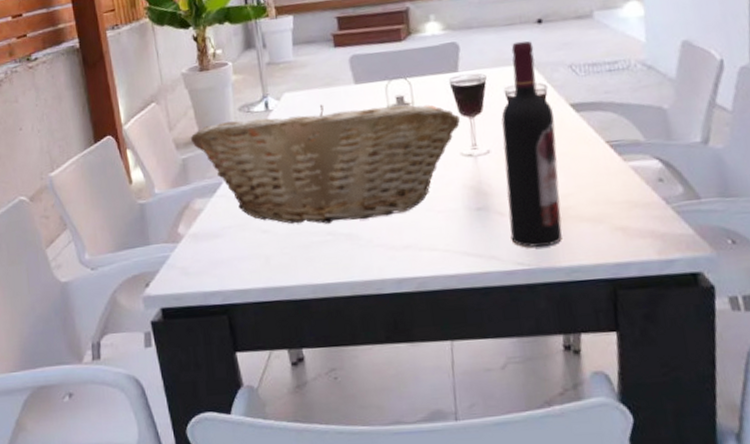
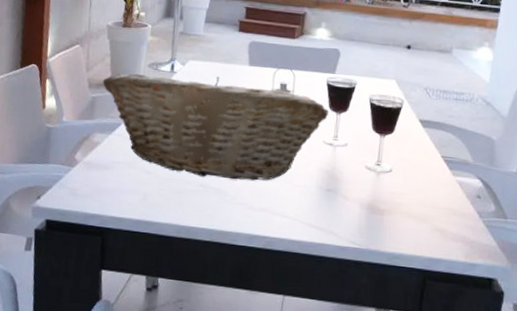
wine bottle: present [501,40,562,247] -> none [349,59,404,232]

